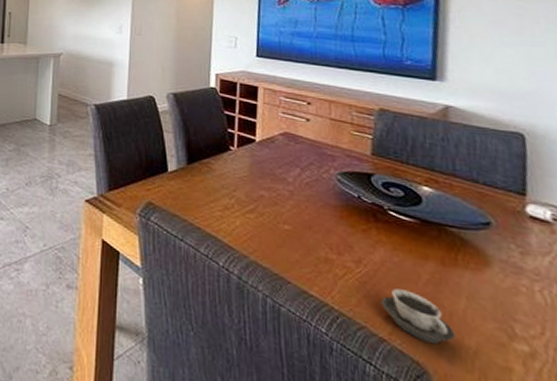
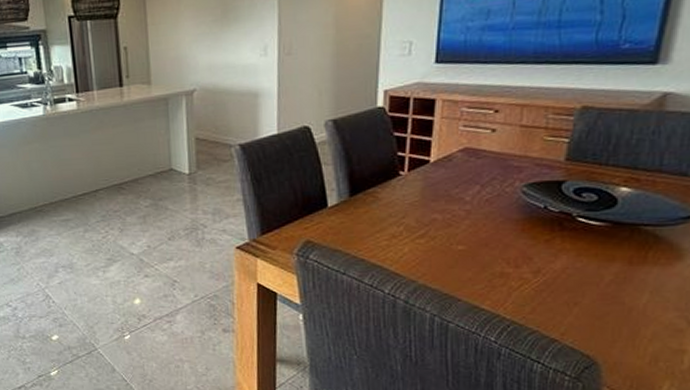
cup: present [381,288,455,344] -> none [557,293,631,337]

